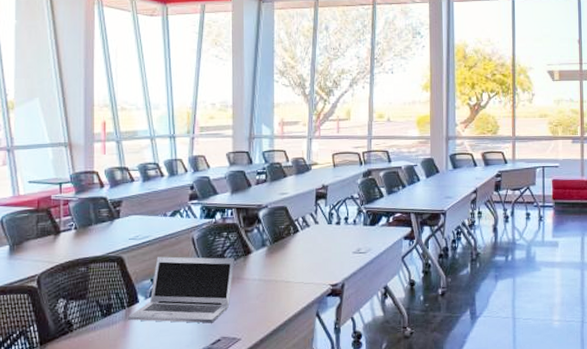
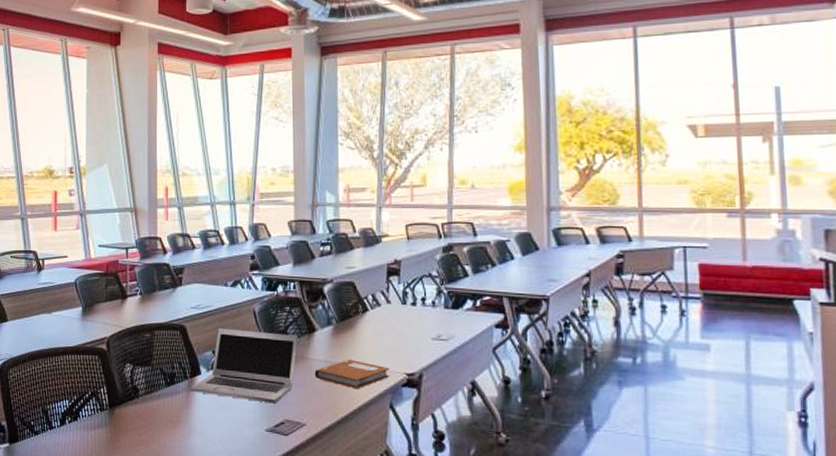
notebook: none [249,276,317,303] -> present [314,359,390,390]

